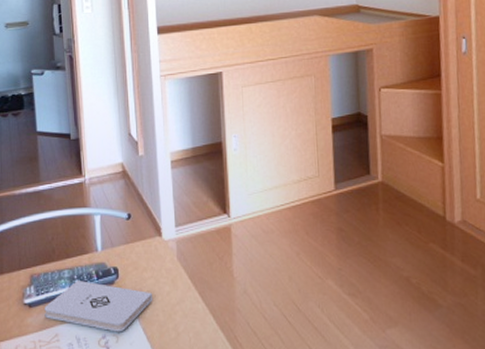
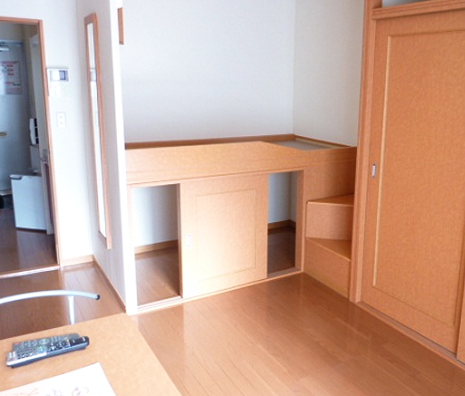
notepad: present [44,281,153,332] -> none [25,347,118,386]

